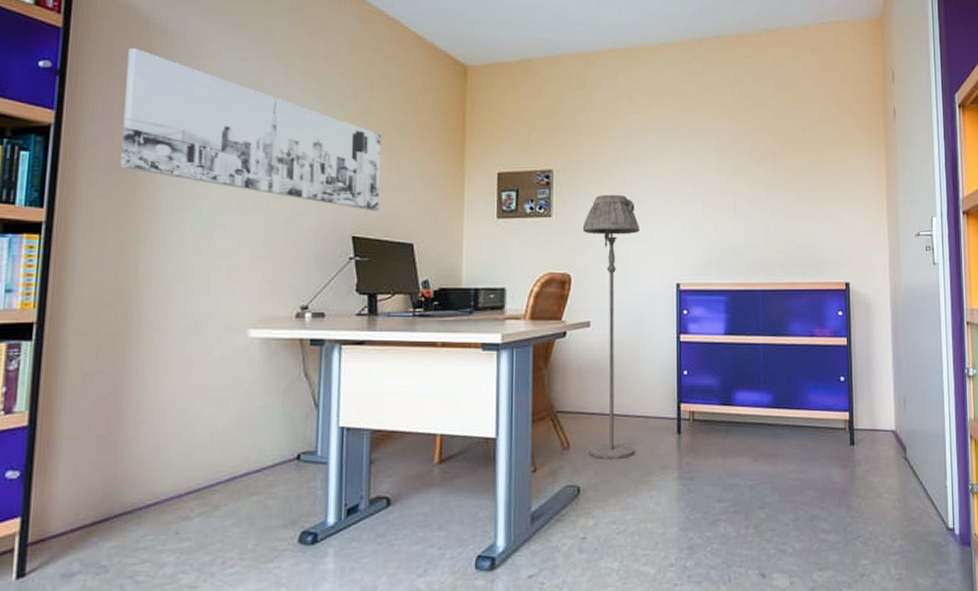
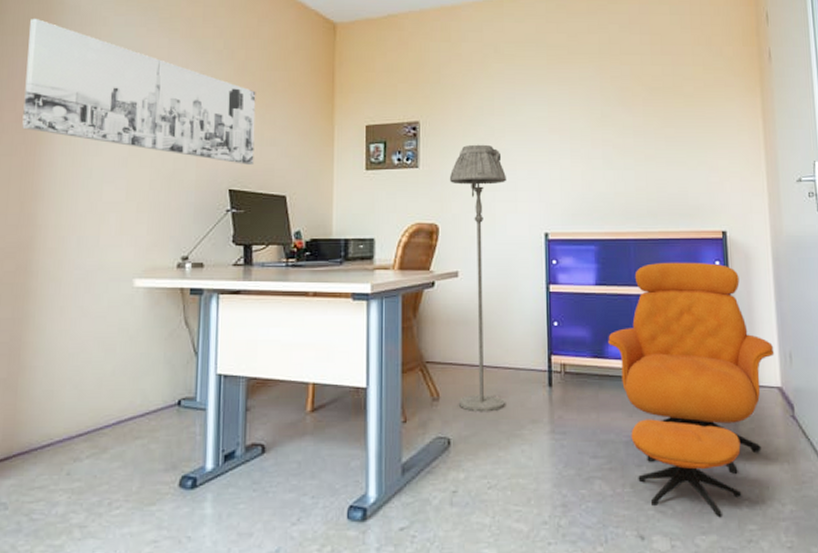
armchair: none [735,312,890,554] -> present [608,262,775,518]

